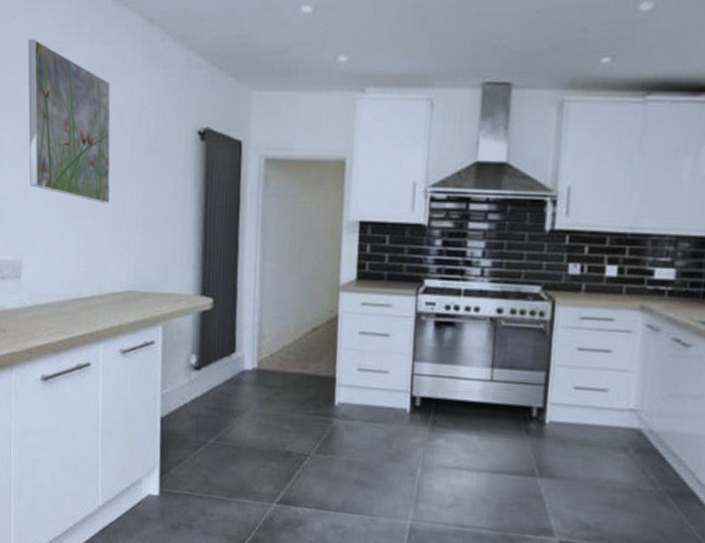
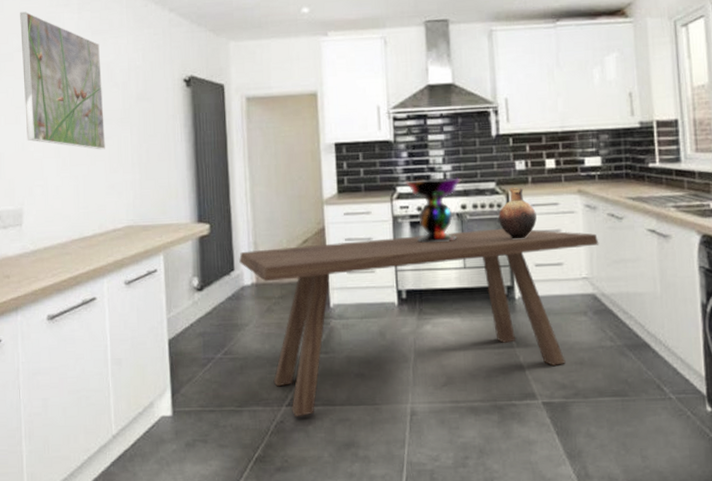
dining table: none [241,332,657,517] -> present [239,228,599,417]
decorative bowl: none [434,273,502,349] -> present [405,178,462,243]
ceramic pitcher: none [539,295,585,356] -> present [498,187,537,239]

